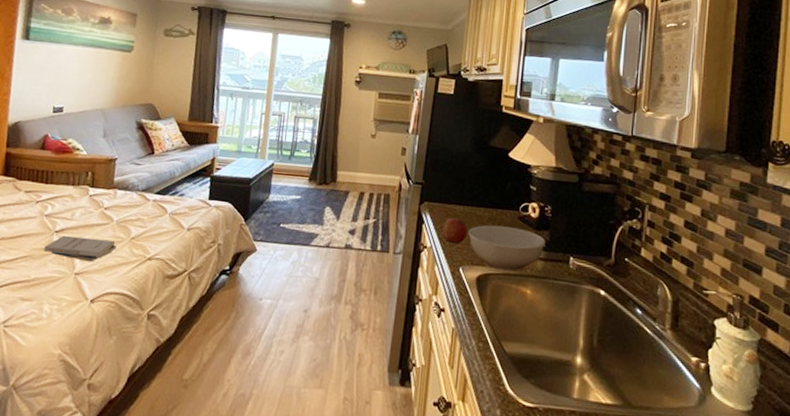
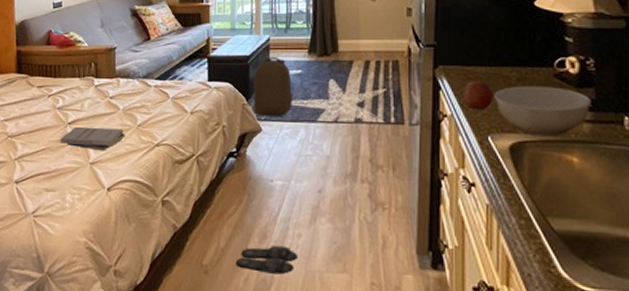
slippers: none [216,361,278,389] -> present [235,245,297,274]
backpack: none [250,181,291,238] -> present [253,56,293,116]

